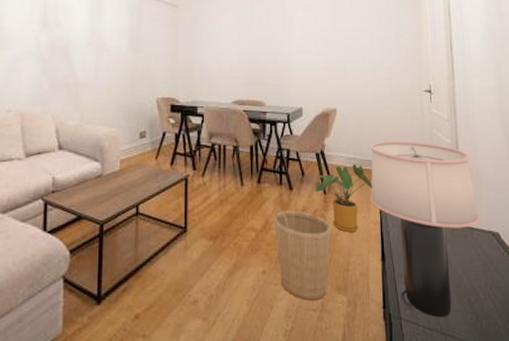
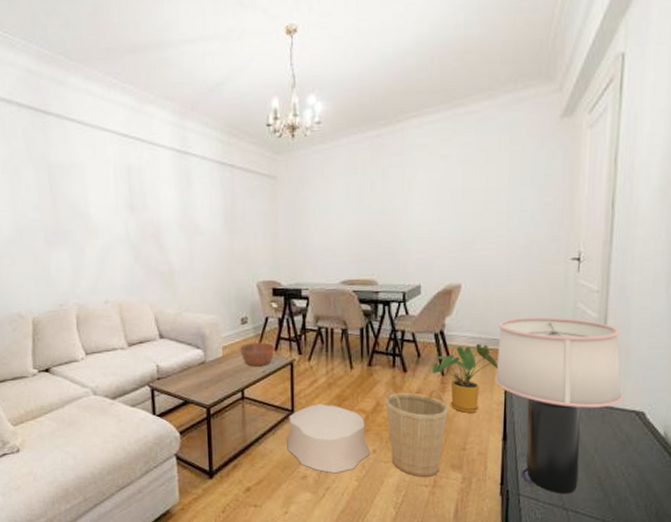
bowl: none [137,157,170,182] -> present [240,342,274,367]
pouf: none [179,221,260,298] -> present [287,404,370,474]

